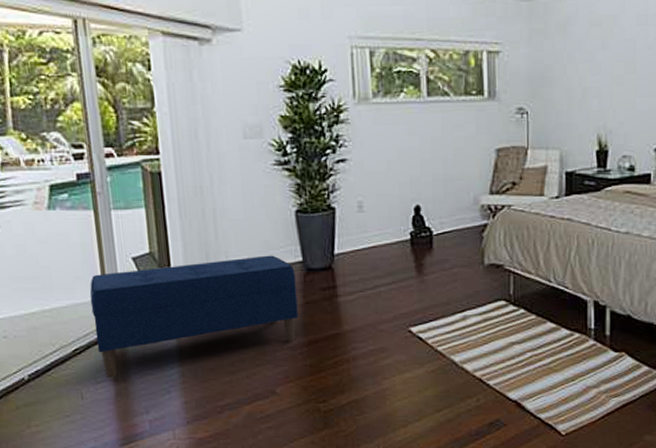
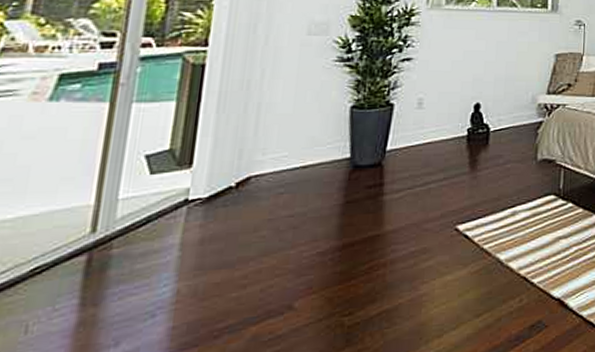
bench: present [89,255,298,379] -> none [67,151,340,304]

